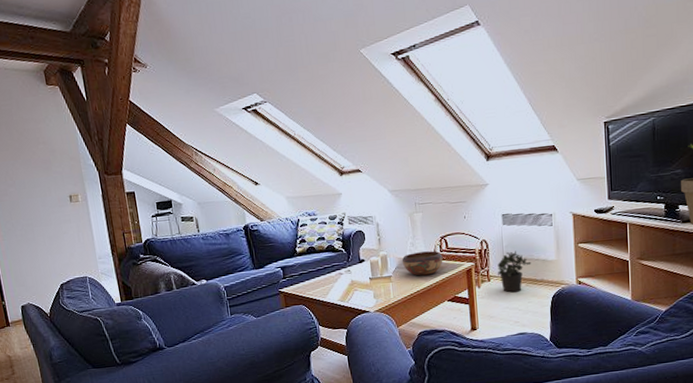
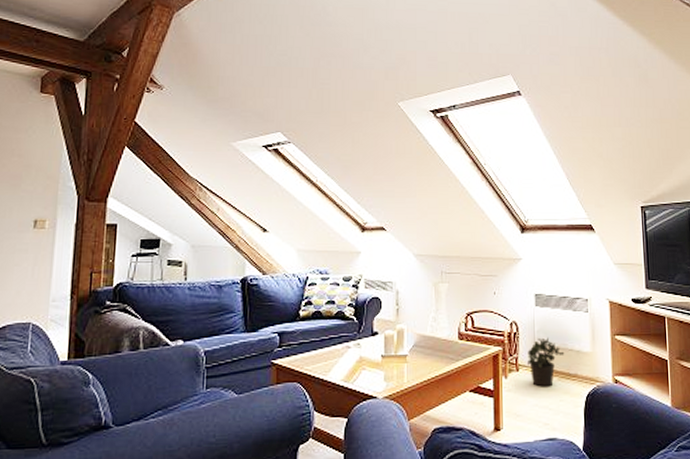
decorative bowl: present [402,251,443,276] -> none [421,329,468,358]

